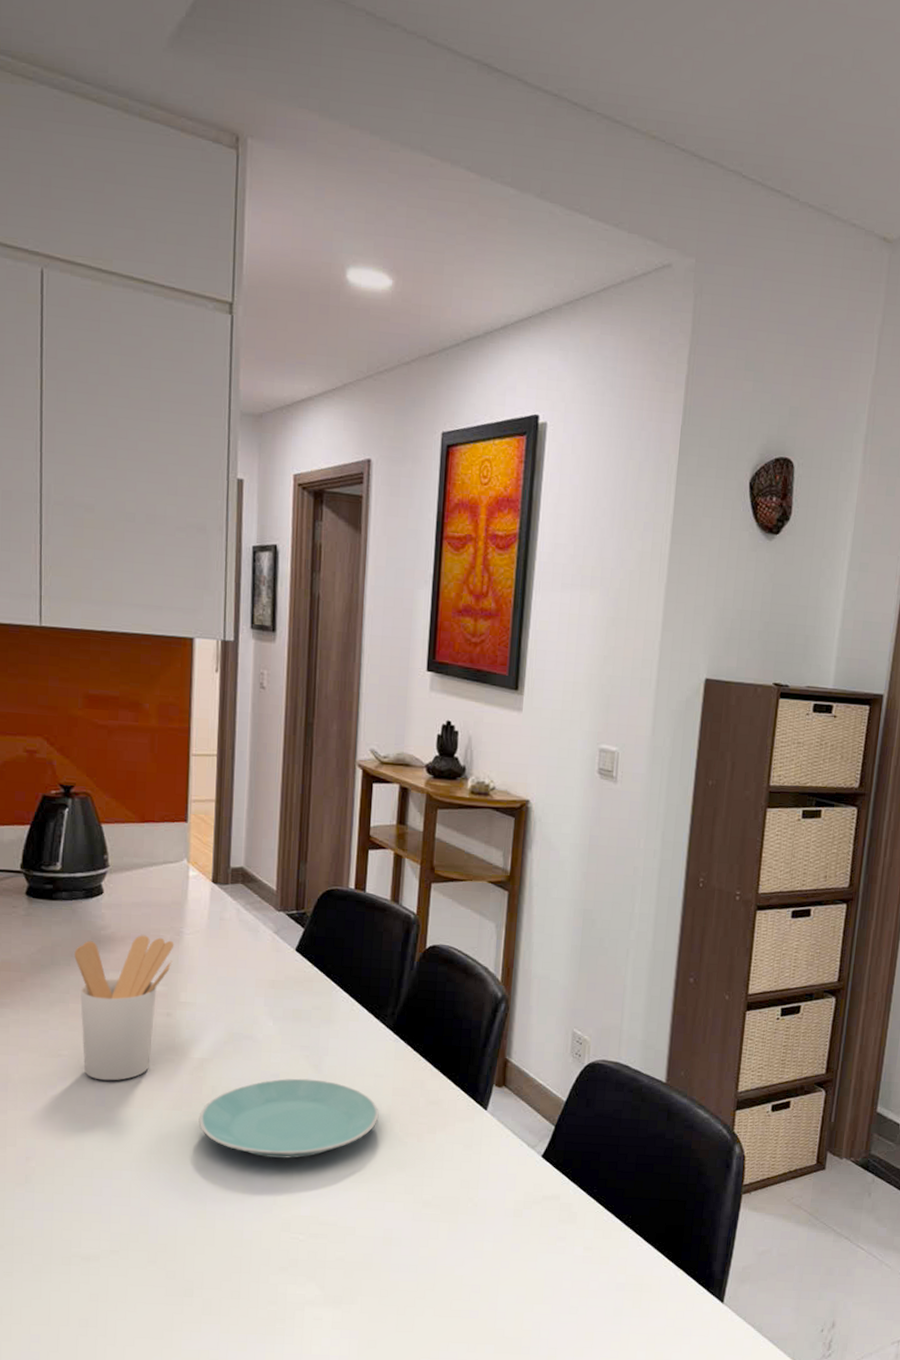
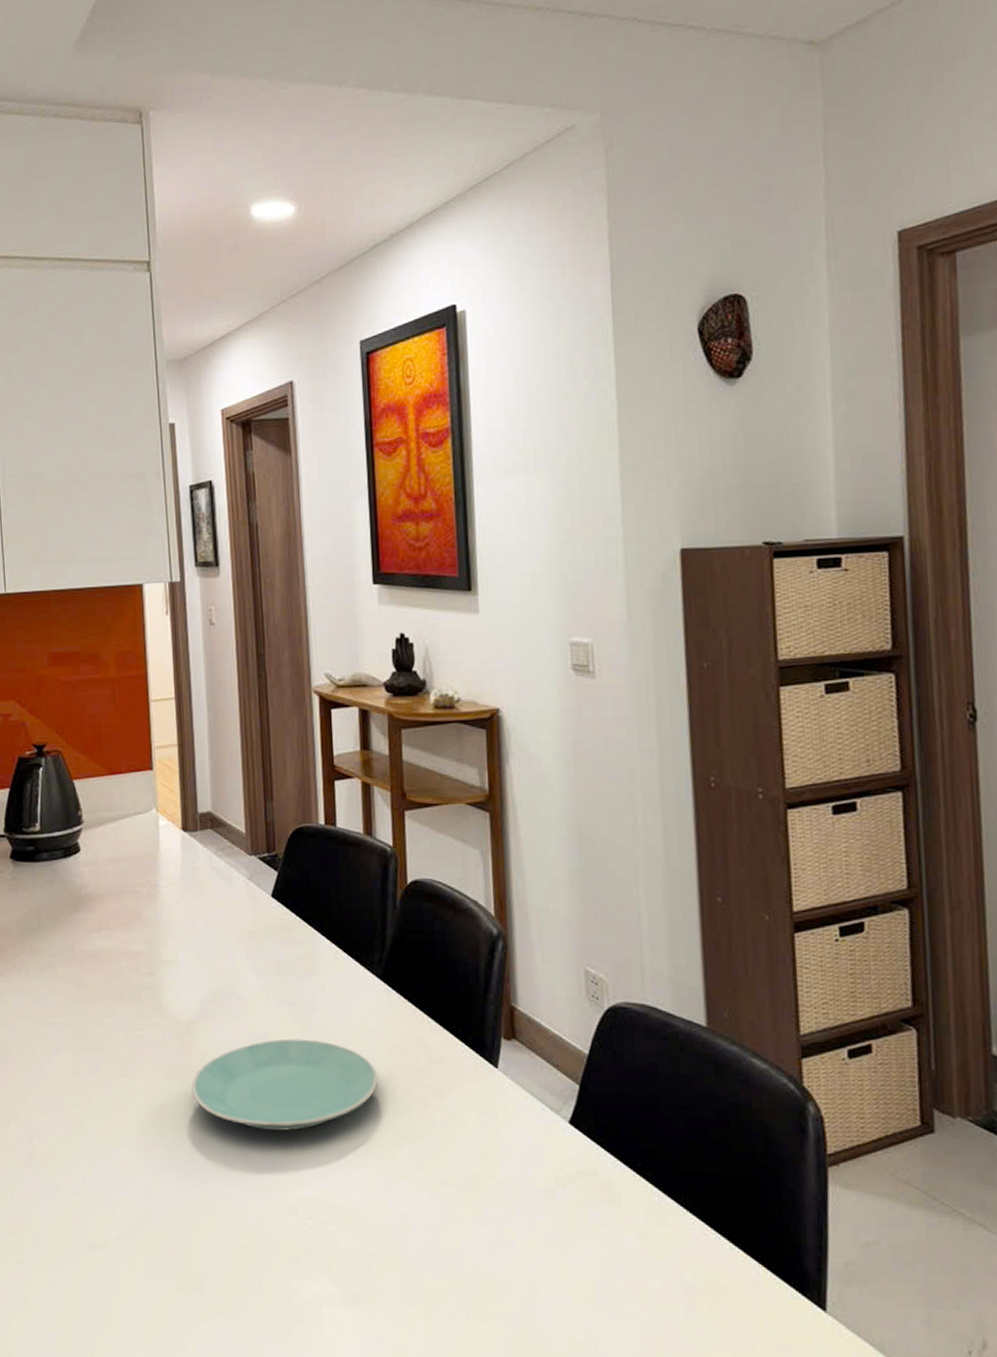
utensil holder: present [74,935,174,1081] -> none [58,891,151,1049]

